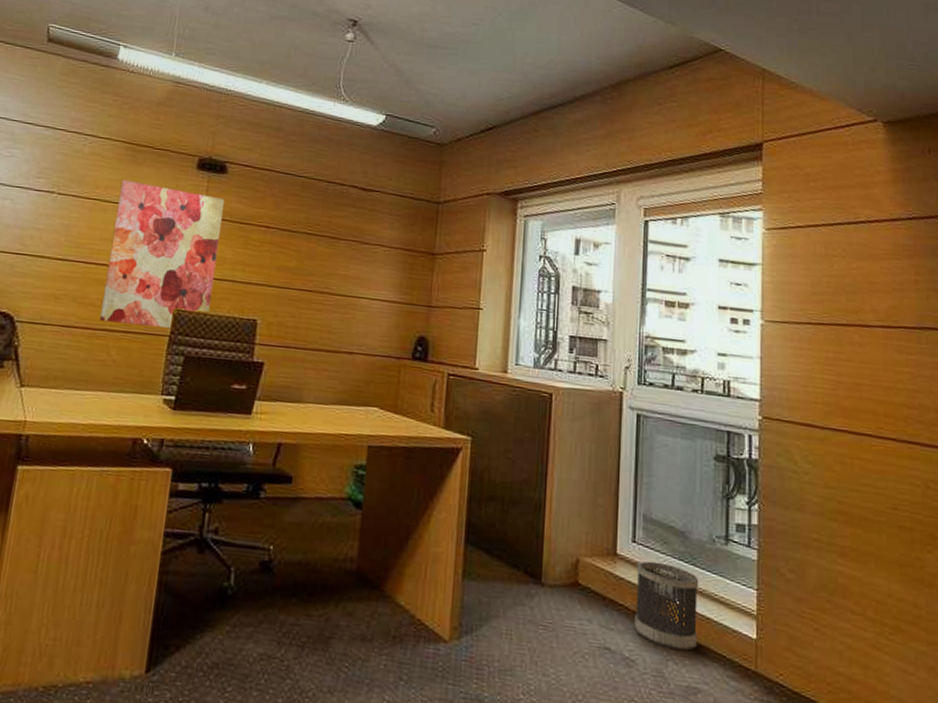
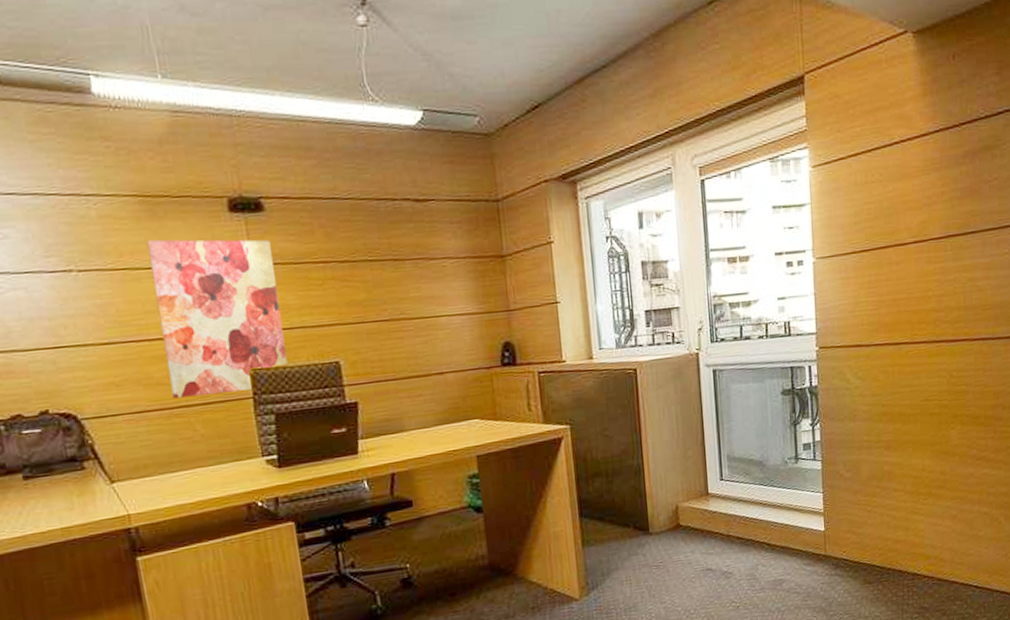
wastebasket: present [634,560,699,651] -> none [726,490,779,556]

